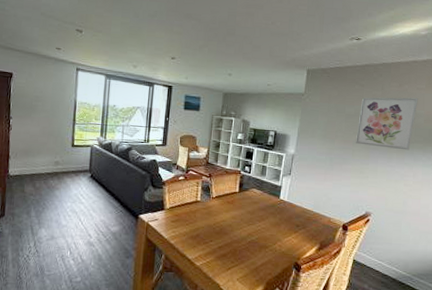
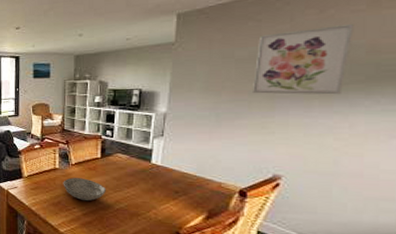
bowl: none [202,210,241,234] -> present [63,178,106,201]

